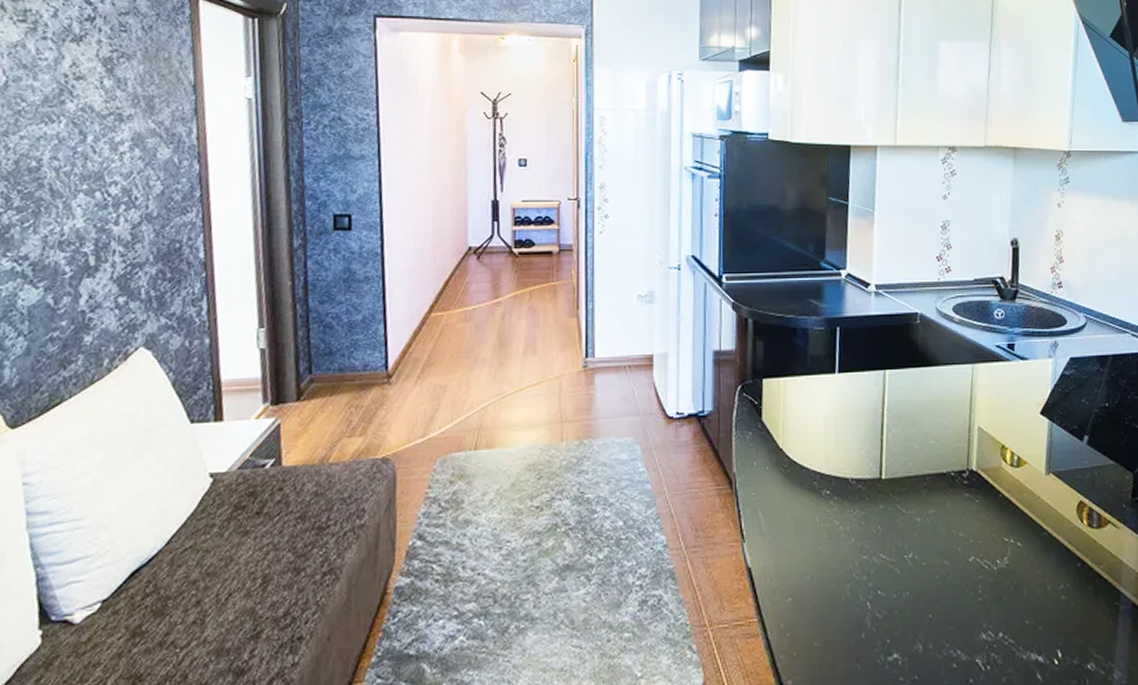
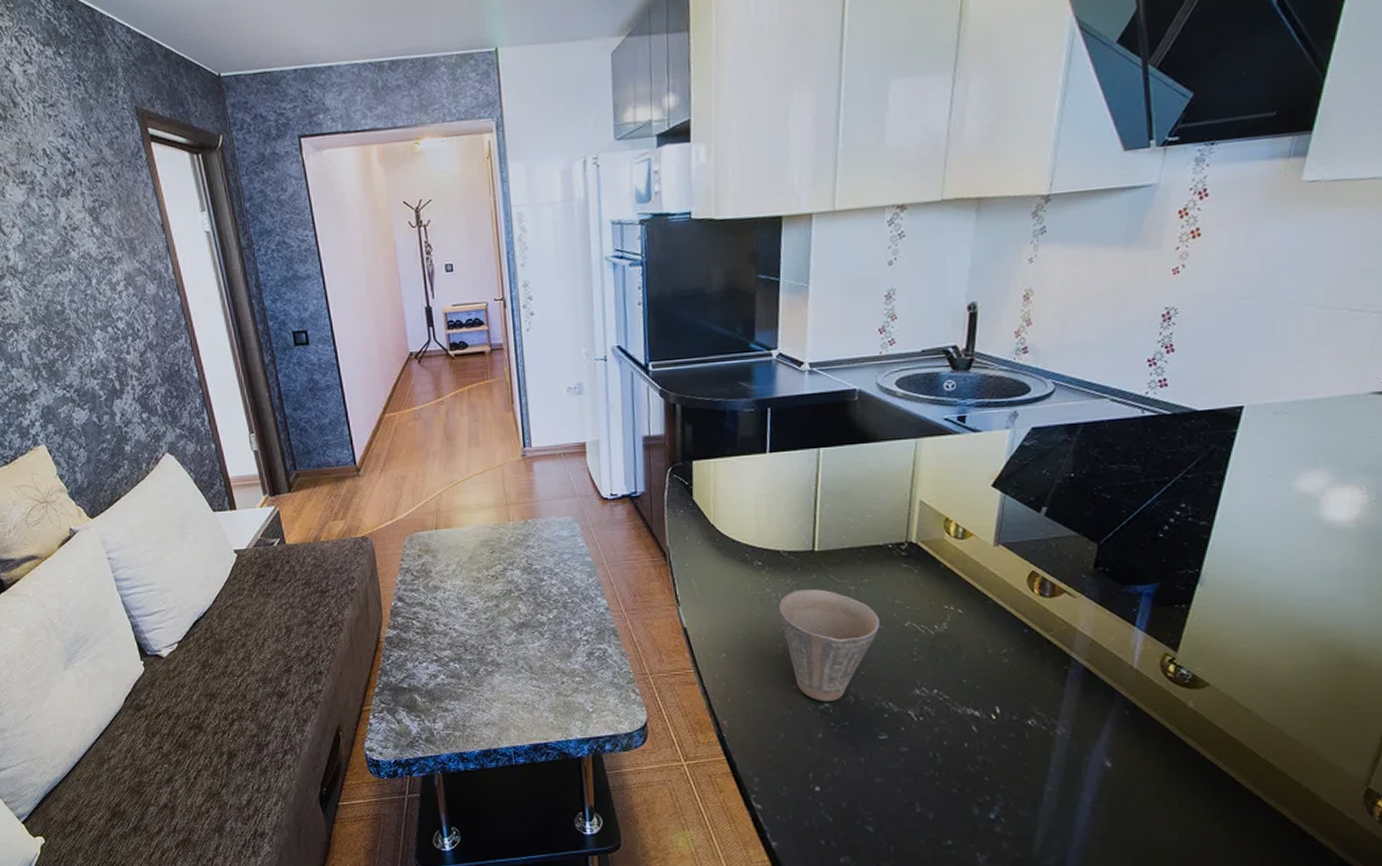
cup: none [847,521,946,652] -> present [779,589,881,701]

